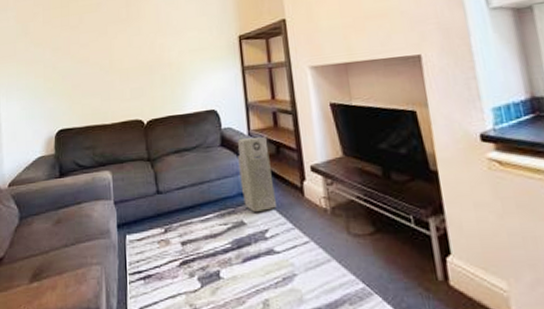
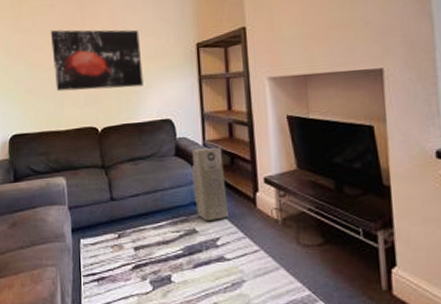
wall art: none [97,24,188,86] -> present [50,29,143,92]

